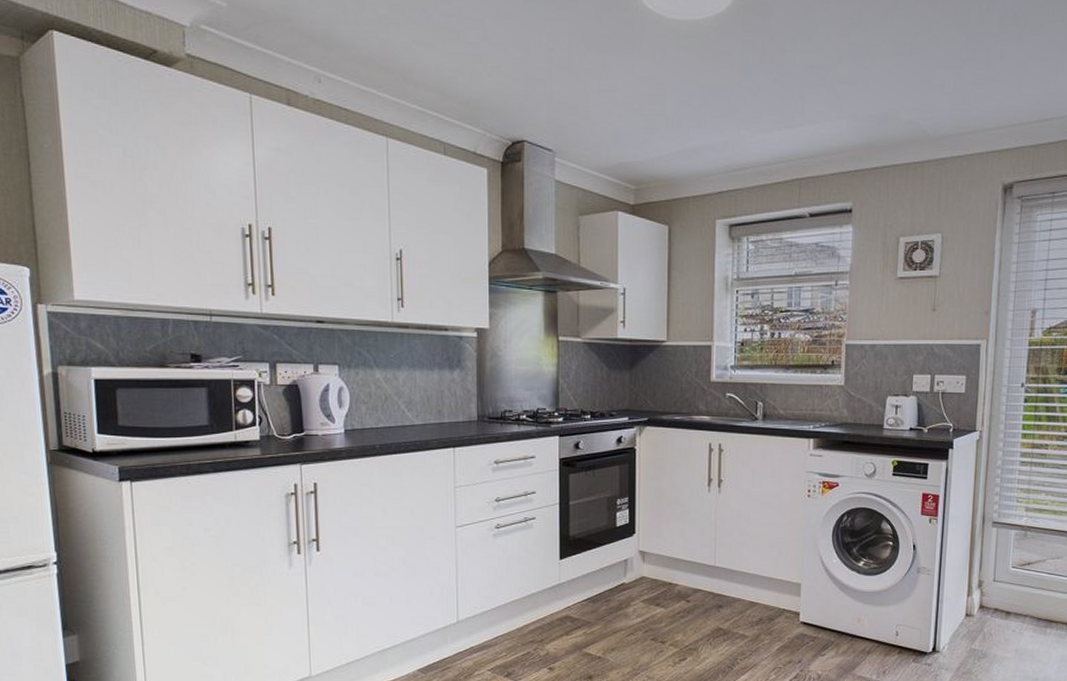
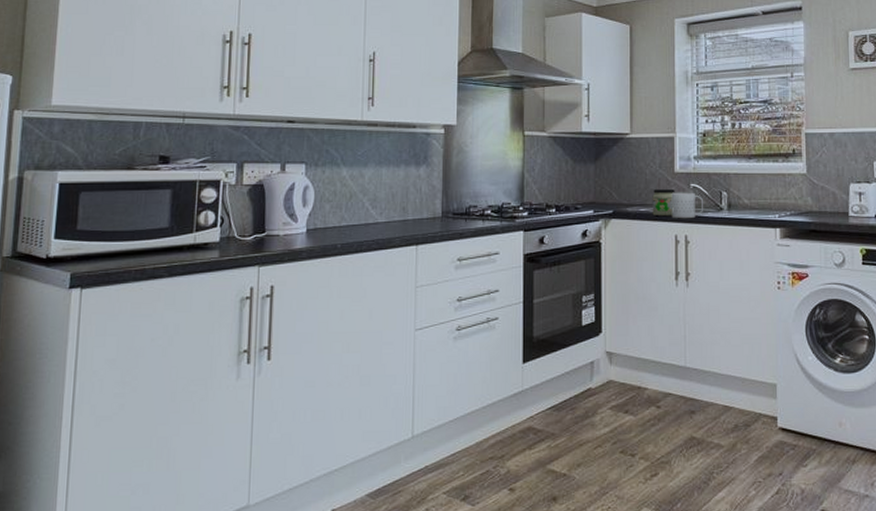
jar: none [687,397,710,425] -> present [652,188,675,217]
mug: none [706,401,739,428] -> present [671,192,704,219]

